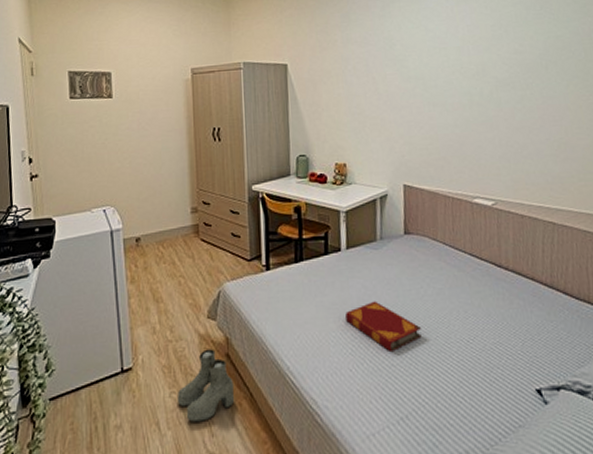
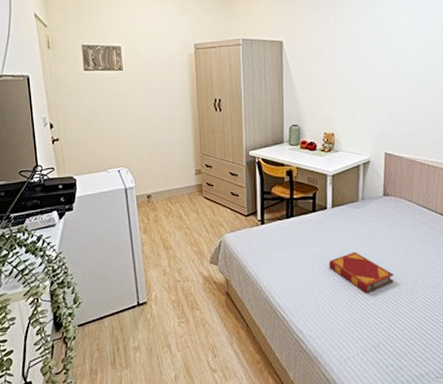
boots: present [176,349,234,422] -> none [185,288,233,346]

